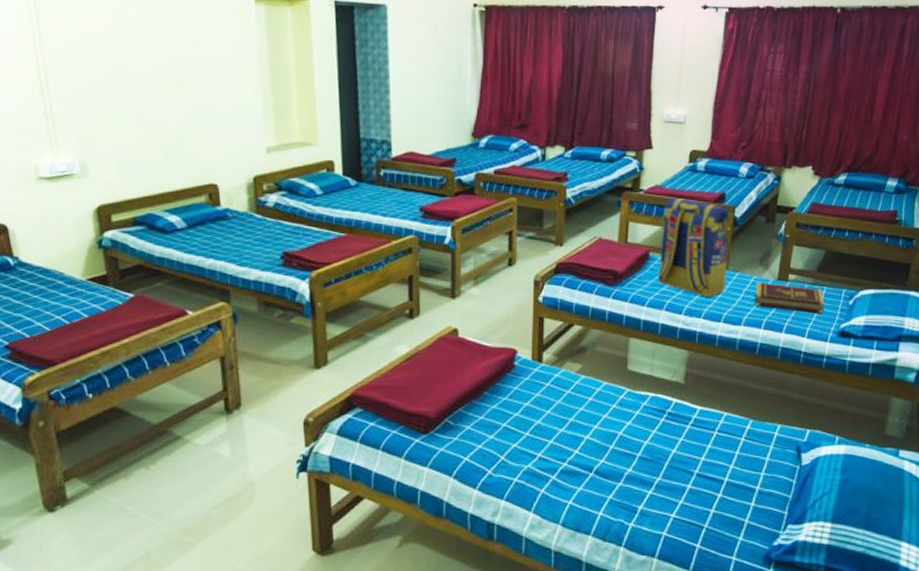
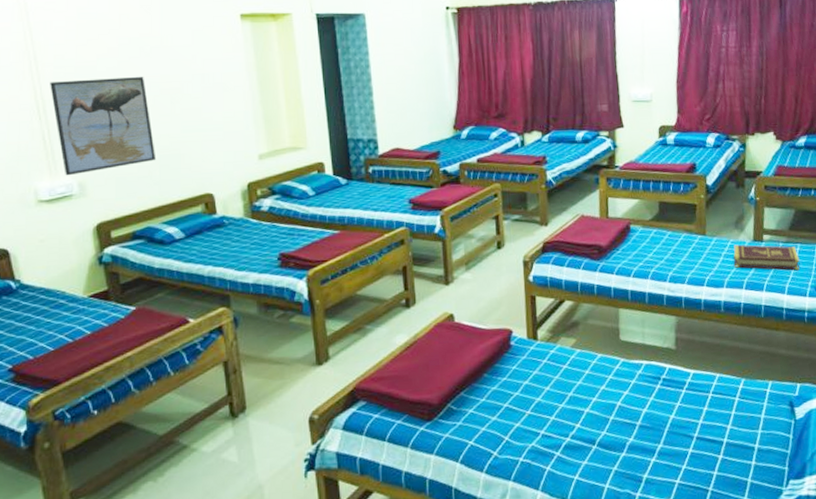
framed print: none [53,53,161,154] -> present [50,76,157,176]
backpack: present [657,197,728,298] -> none [639,171,705,264]

